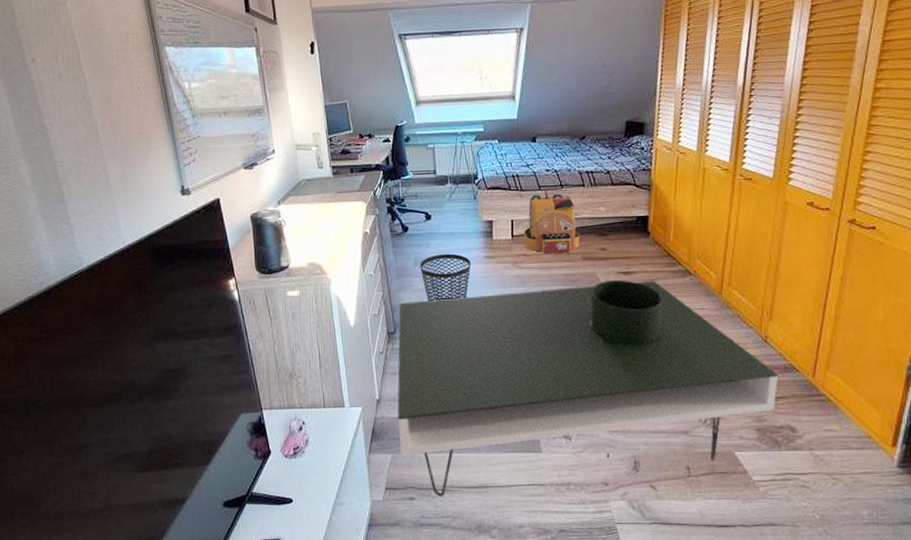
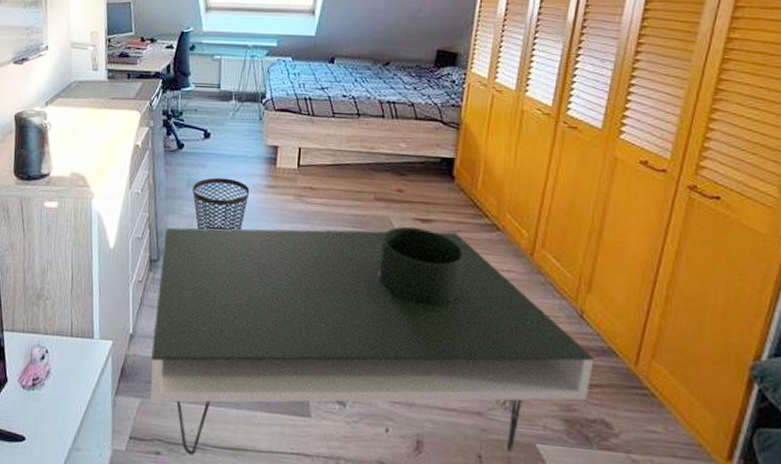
backpack: present [524,188,580,254] -> none [312,116,375,191]

